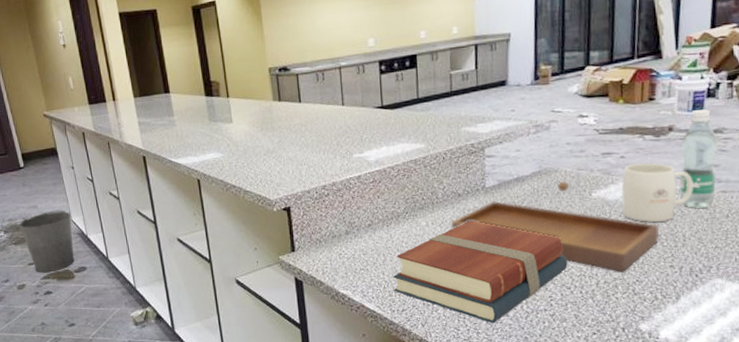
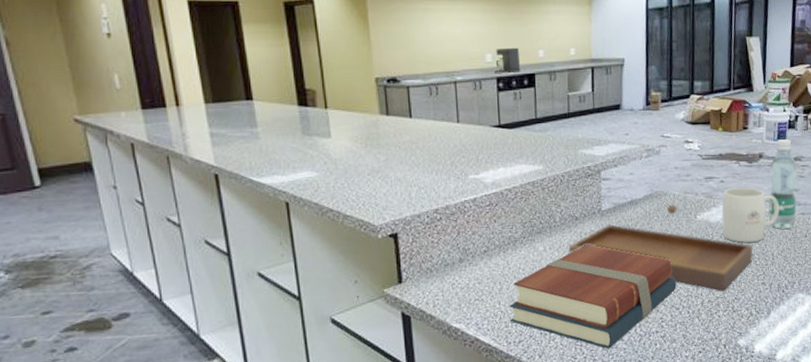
bucket: present [18,210,75,273] -> none [29,241,113,324]
coffee maker: none [377,30,403,57] -> present [494,47,521,73]

